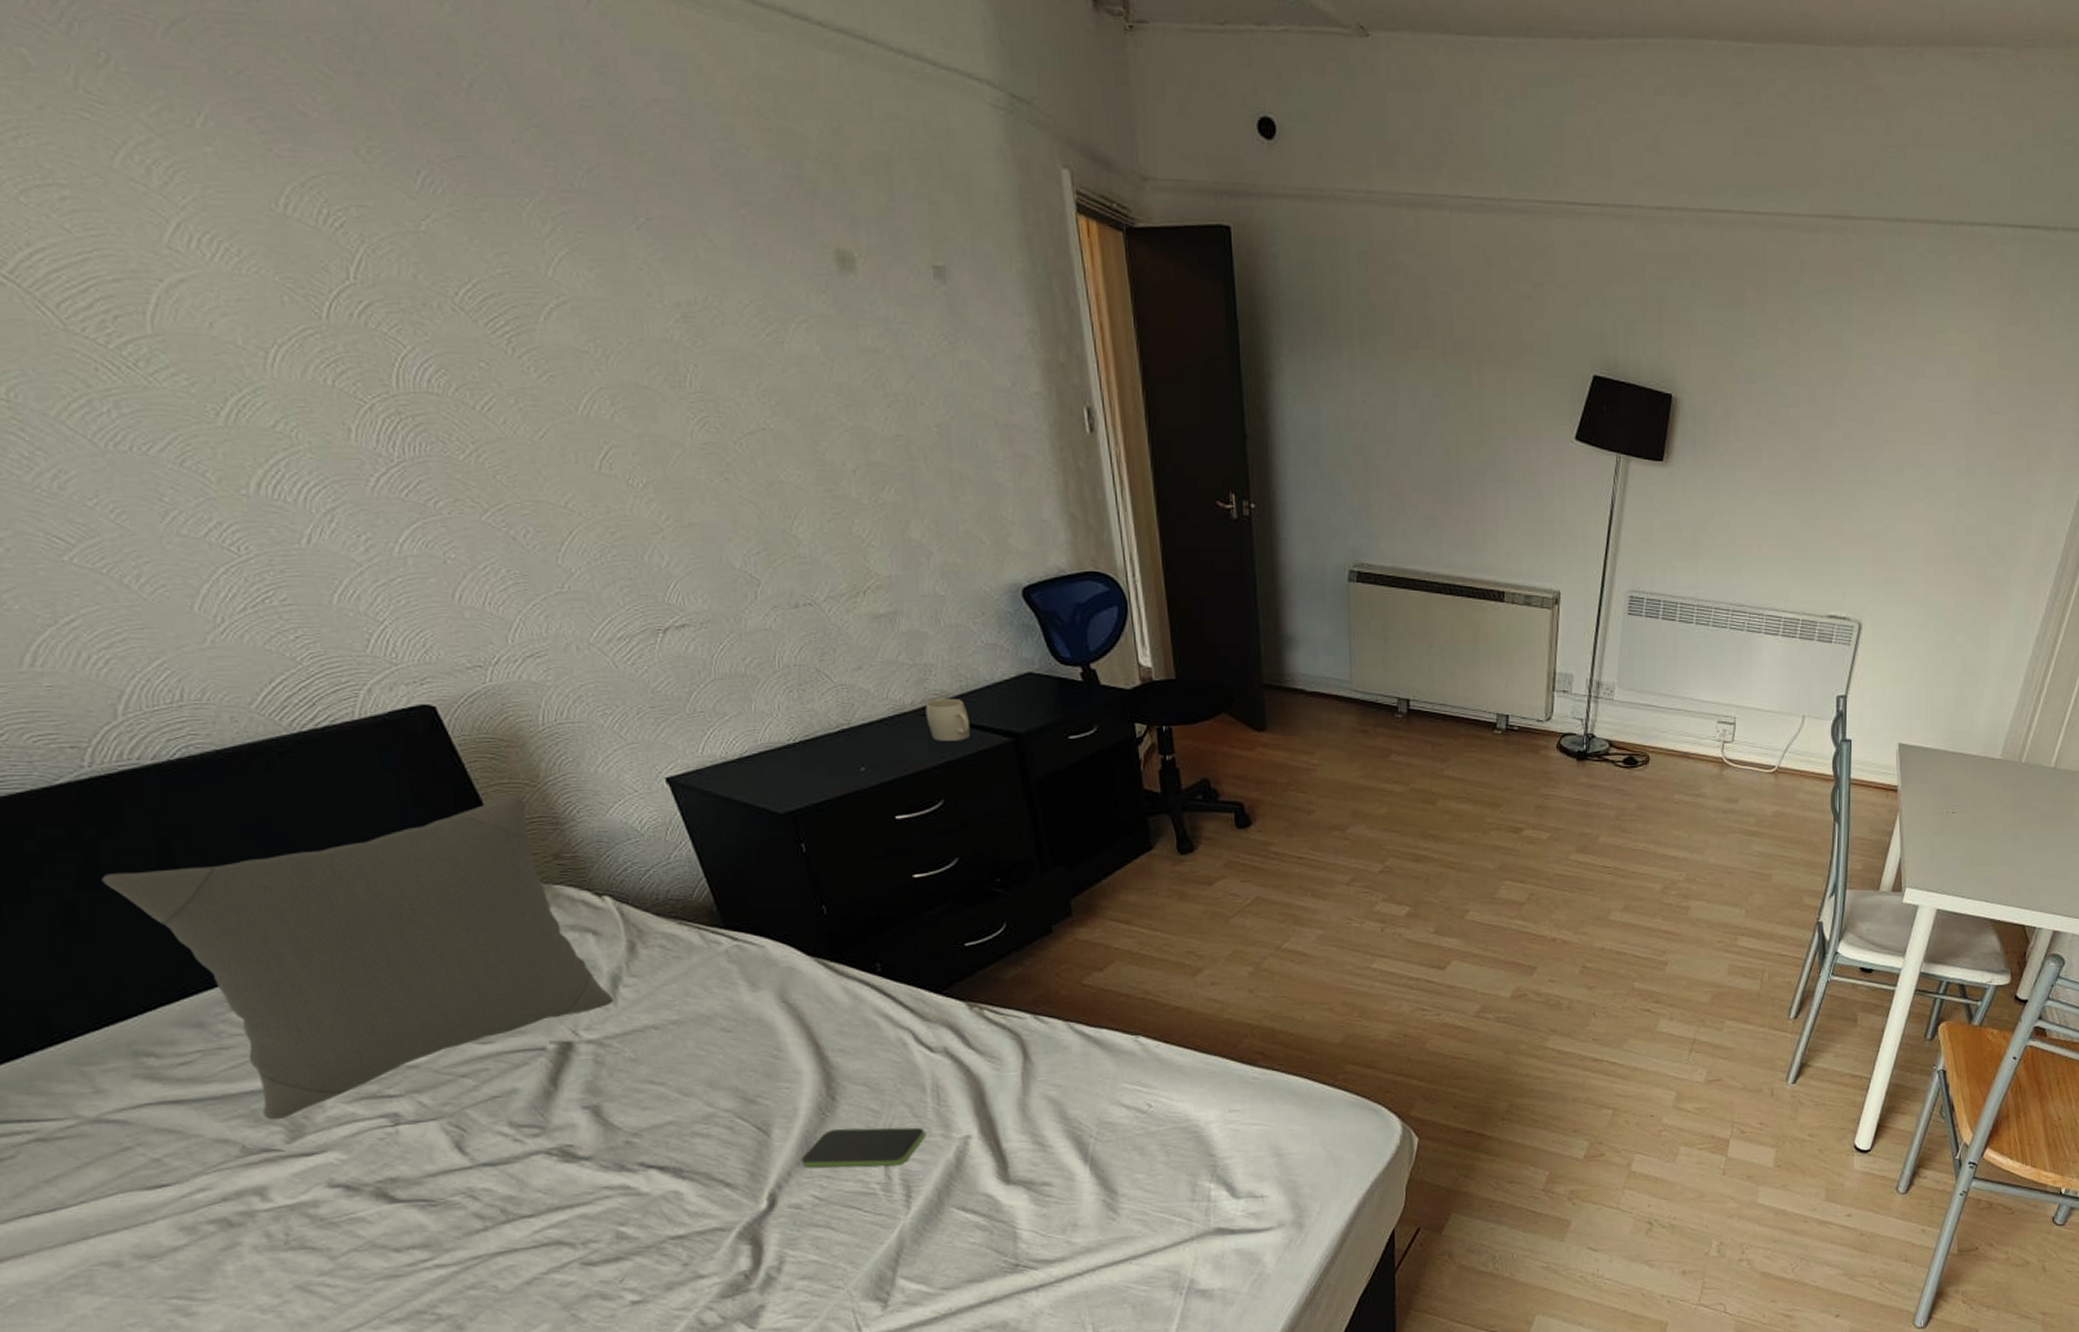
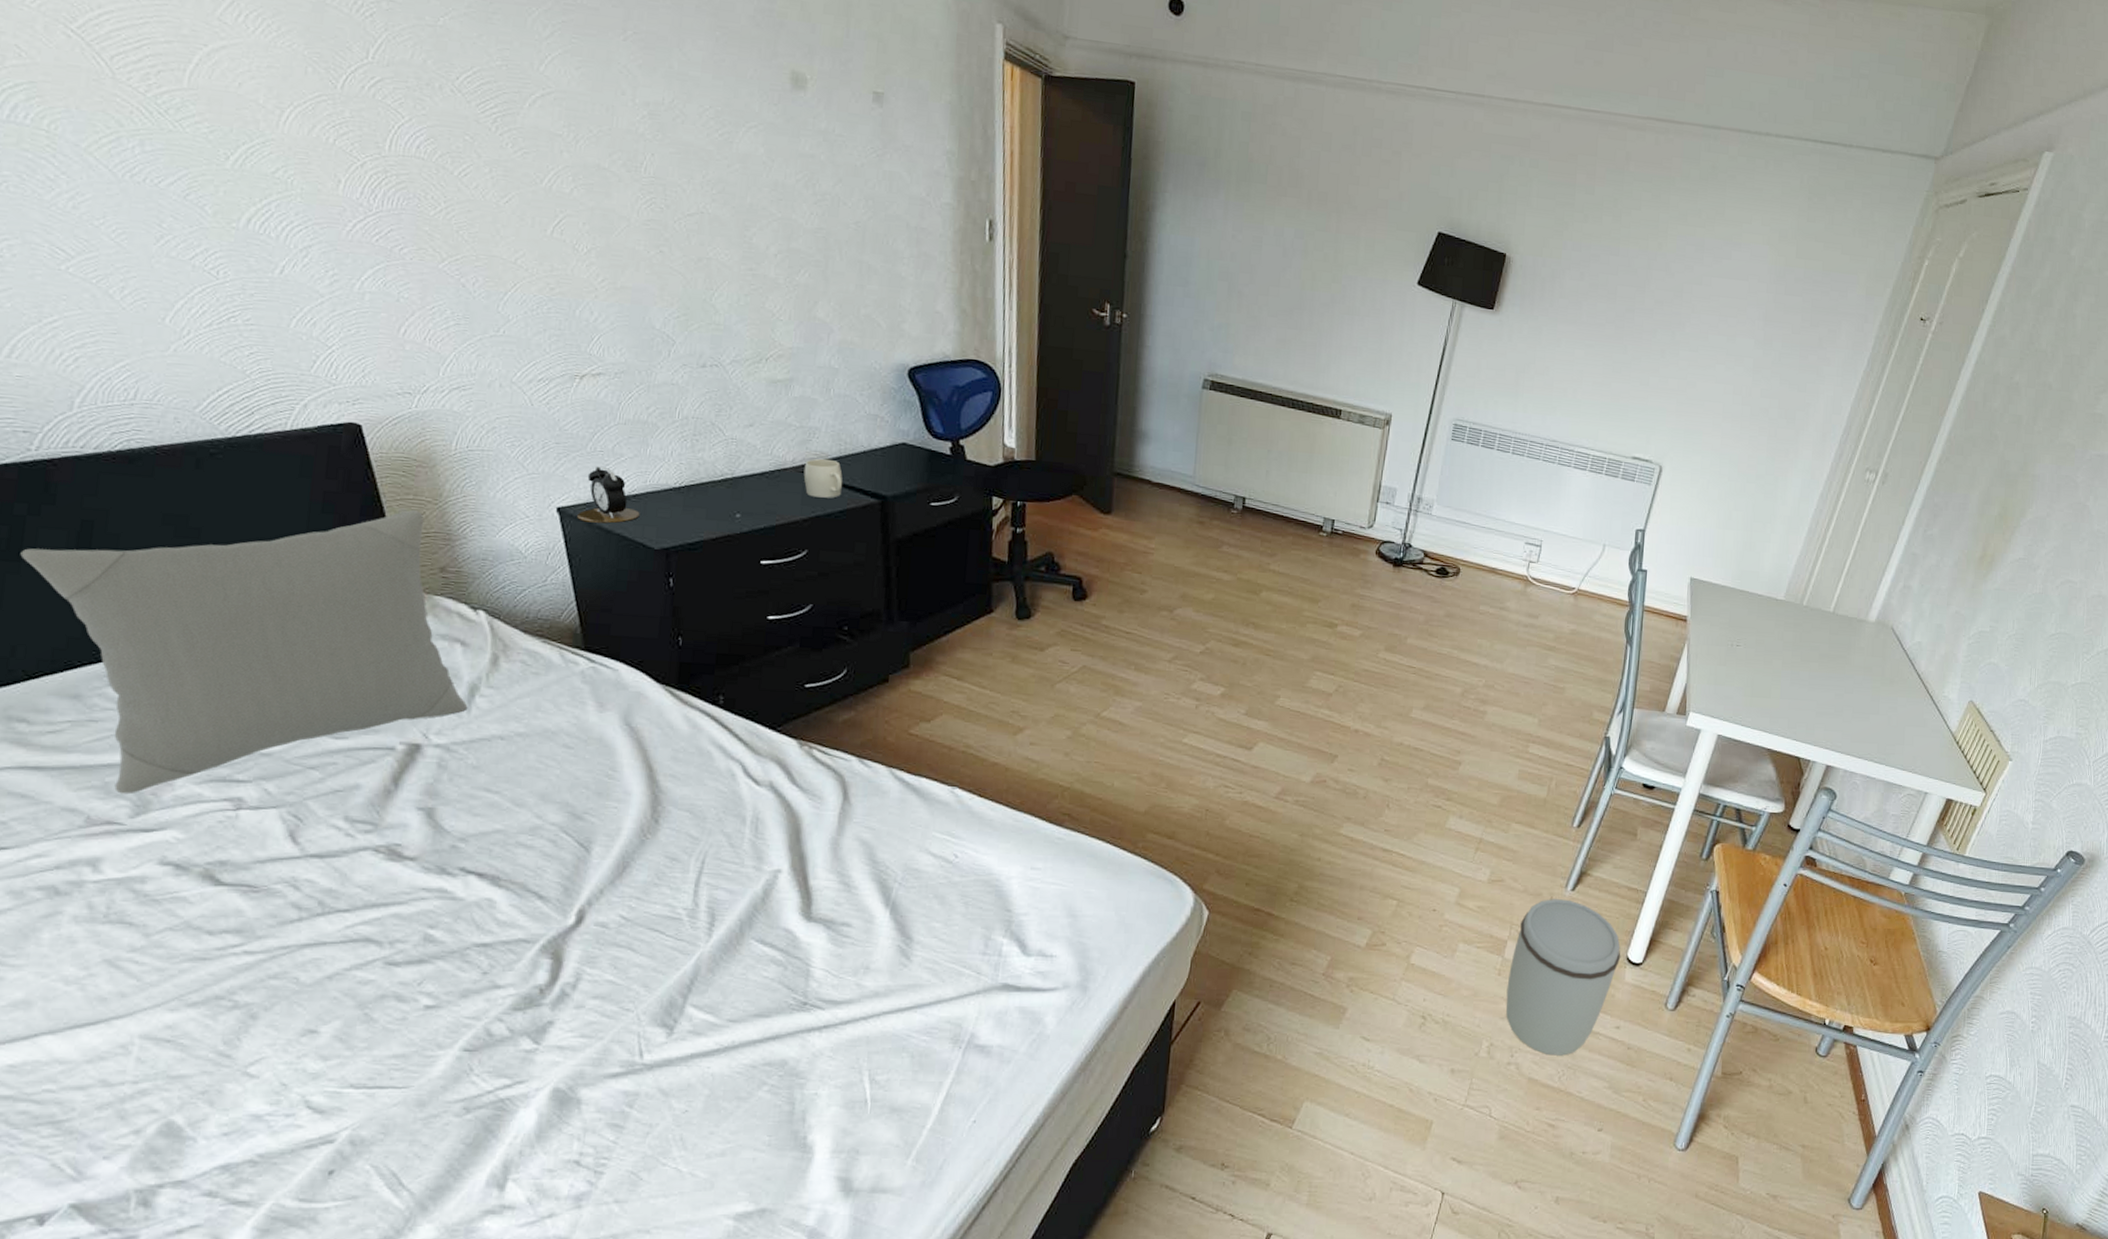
alarm clock: none [689,728,757,791] -> present [577,466,640,524]
phone: present [801,1127,926,1168] -> none [615,852,738,892]
trash bin: none [1733,1093,1848,1249] -> present [1506,899,1621,1056]

